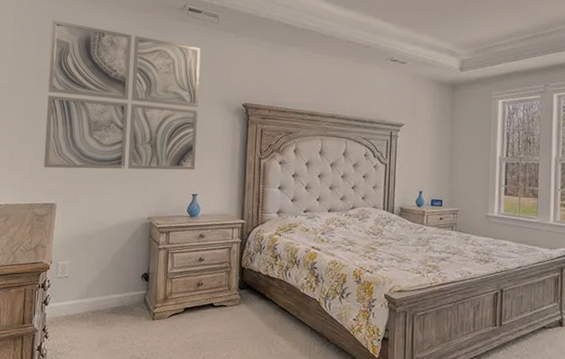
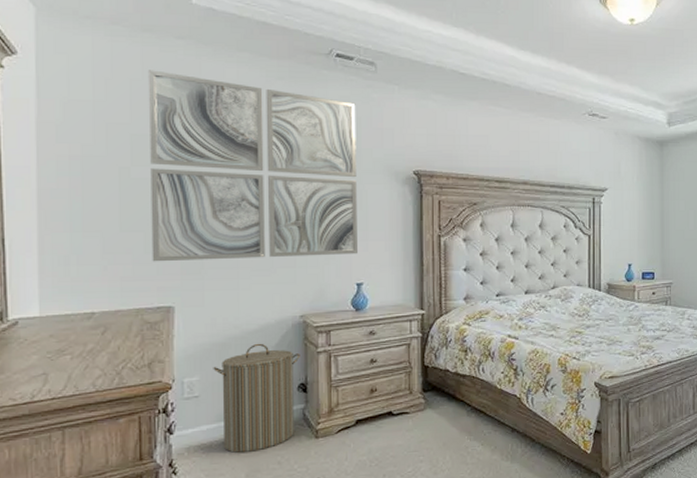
laundry hamper: none [80,237,146,326] -> present [213,343,300,453]

